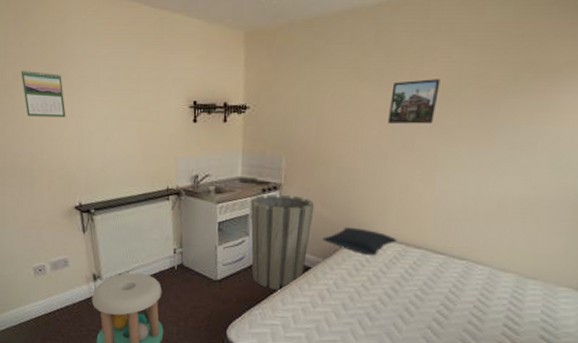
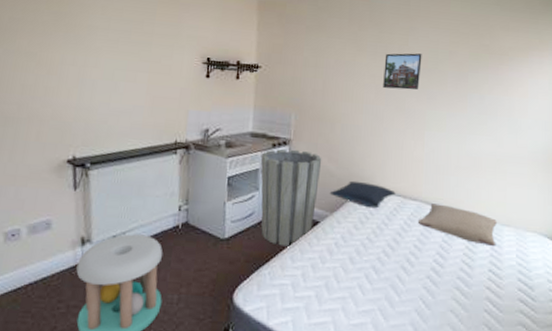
calendar: present [21,70,66,118] -> none [19,14,68,66]
pillow: none [422,252,520,301] -> present [418,203,497,247]

